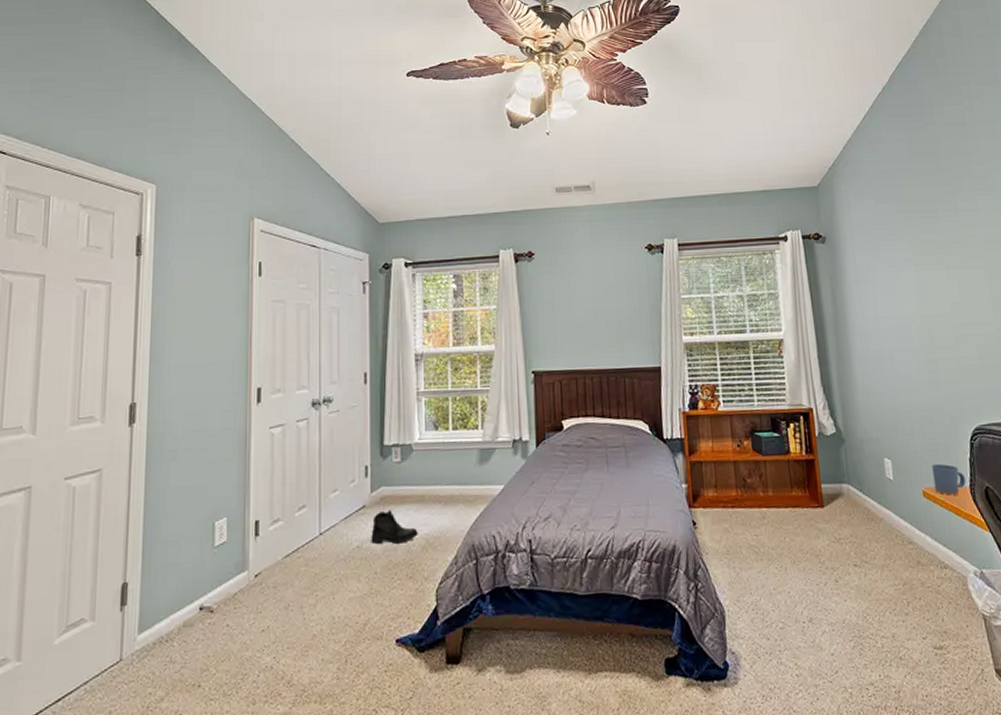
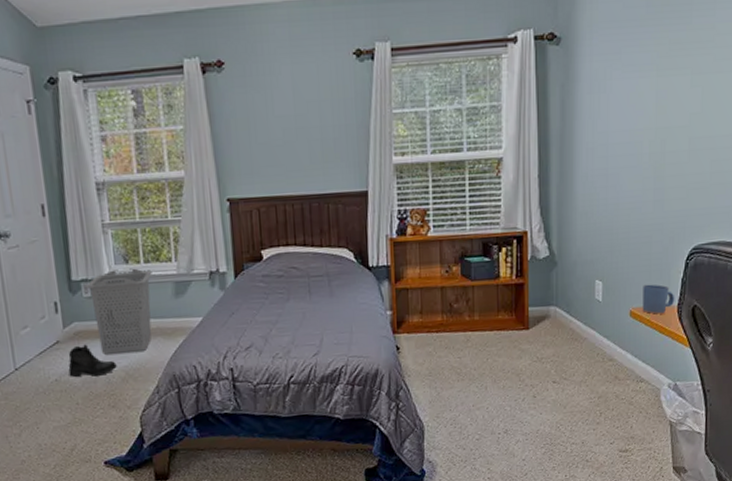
laundry basket: none [395,434,459,521] -> present [85,268,152,355]

